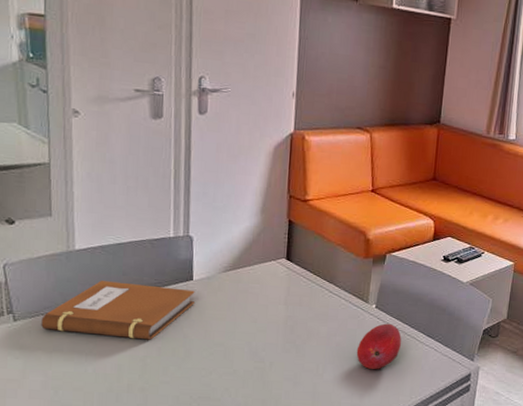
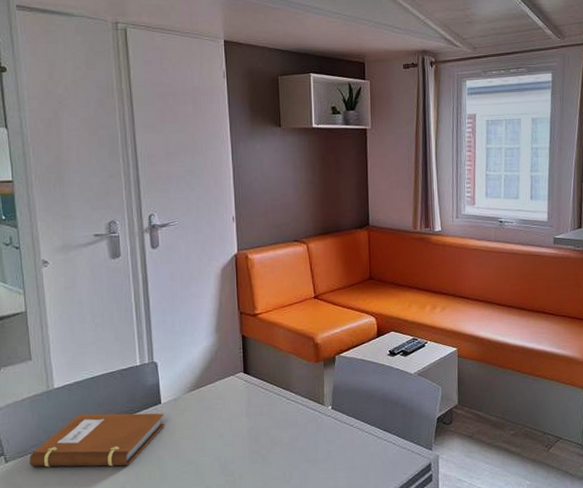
fruit: present [356,323,402,369] -> none [319,423,360,470]

